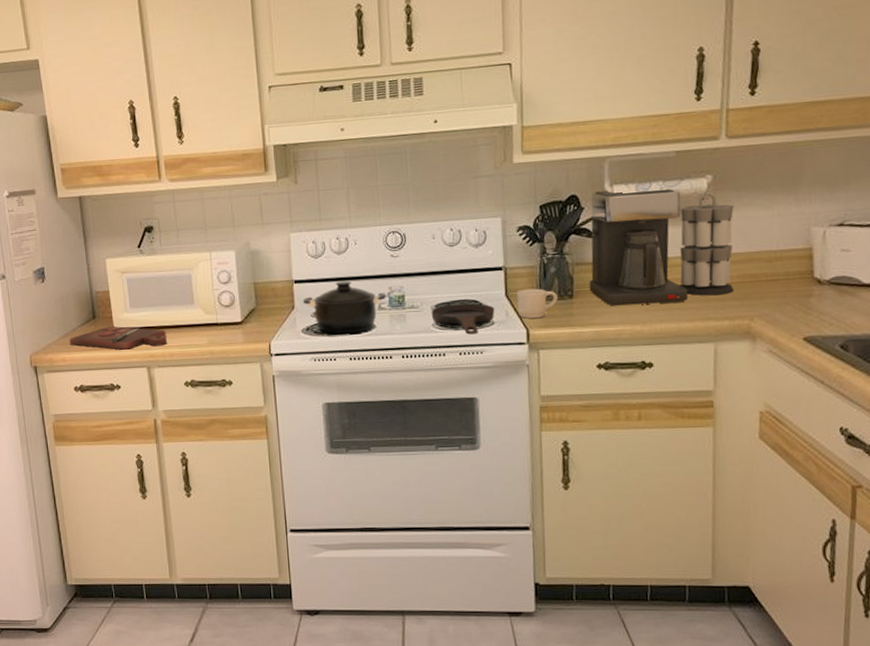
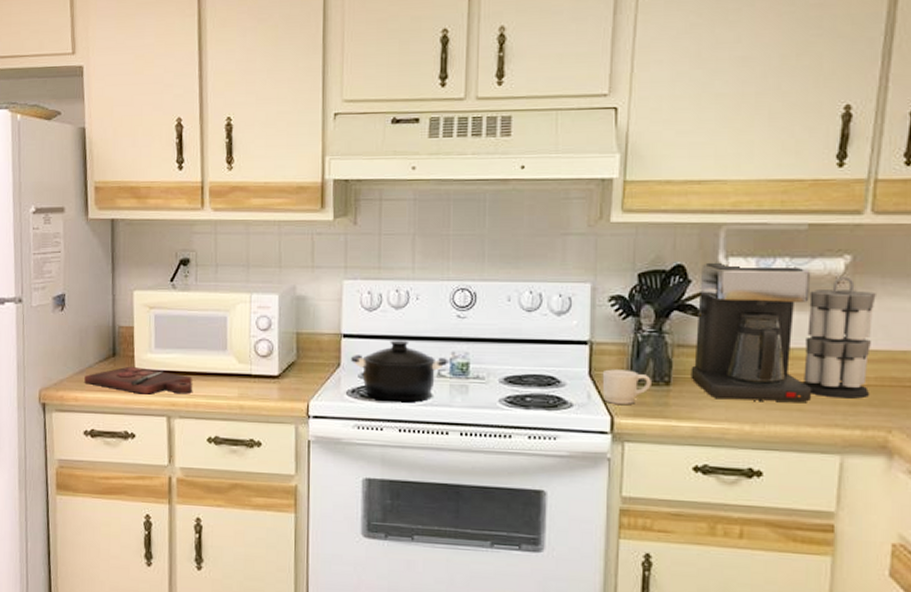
frying pan: present [431,303,495,335] -> none [498,379,575,417]

